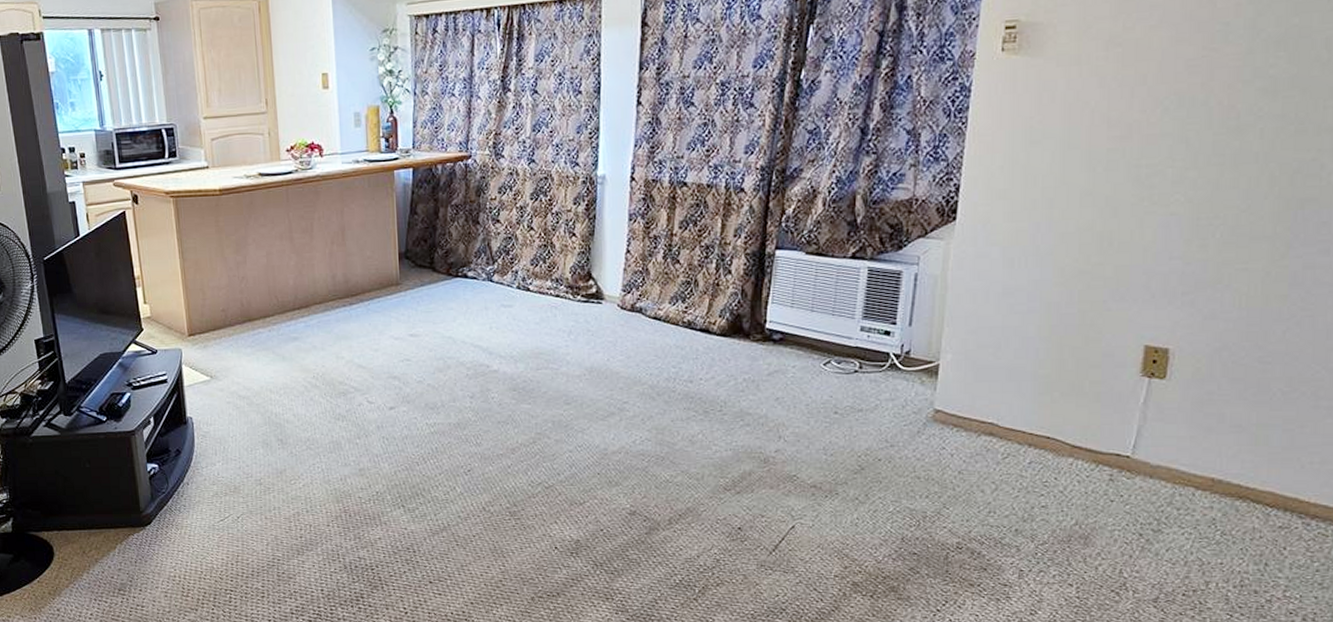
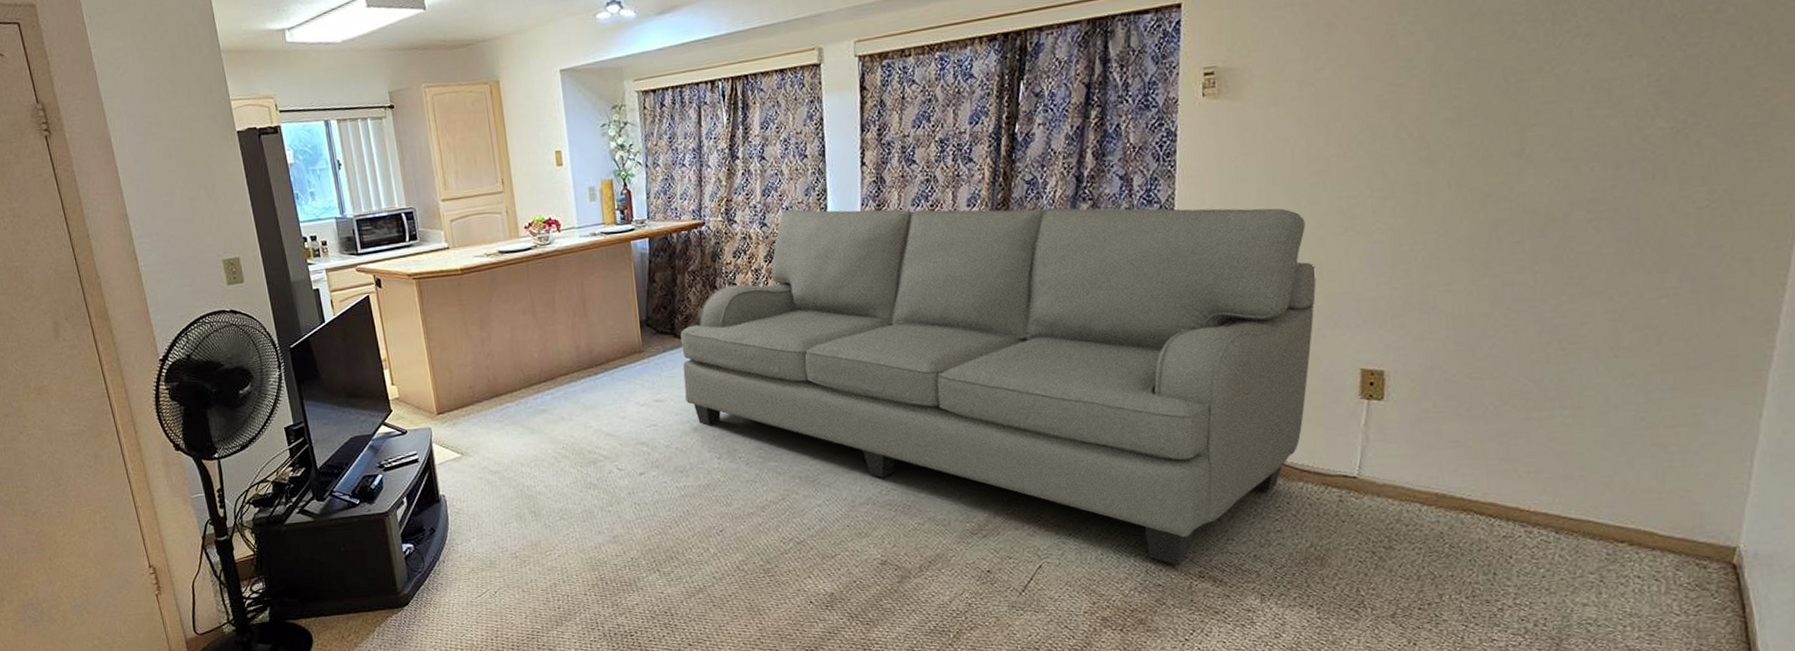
sofa: none [439,147,1106,534] -> present [680,207,1317,565]

